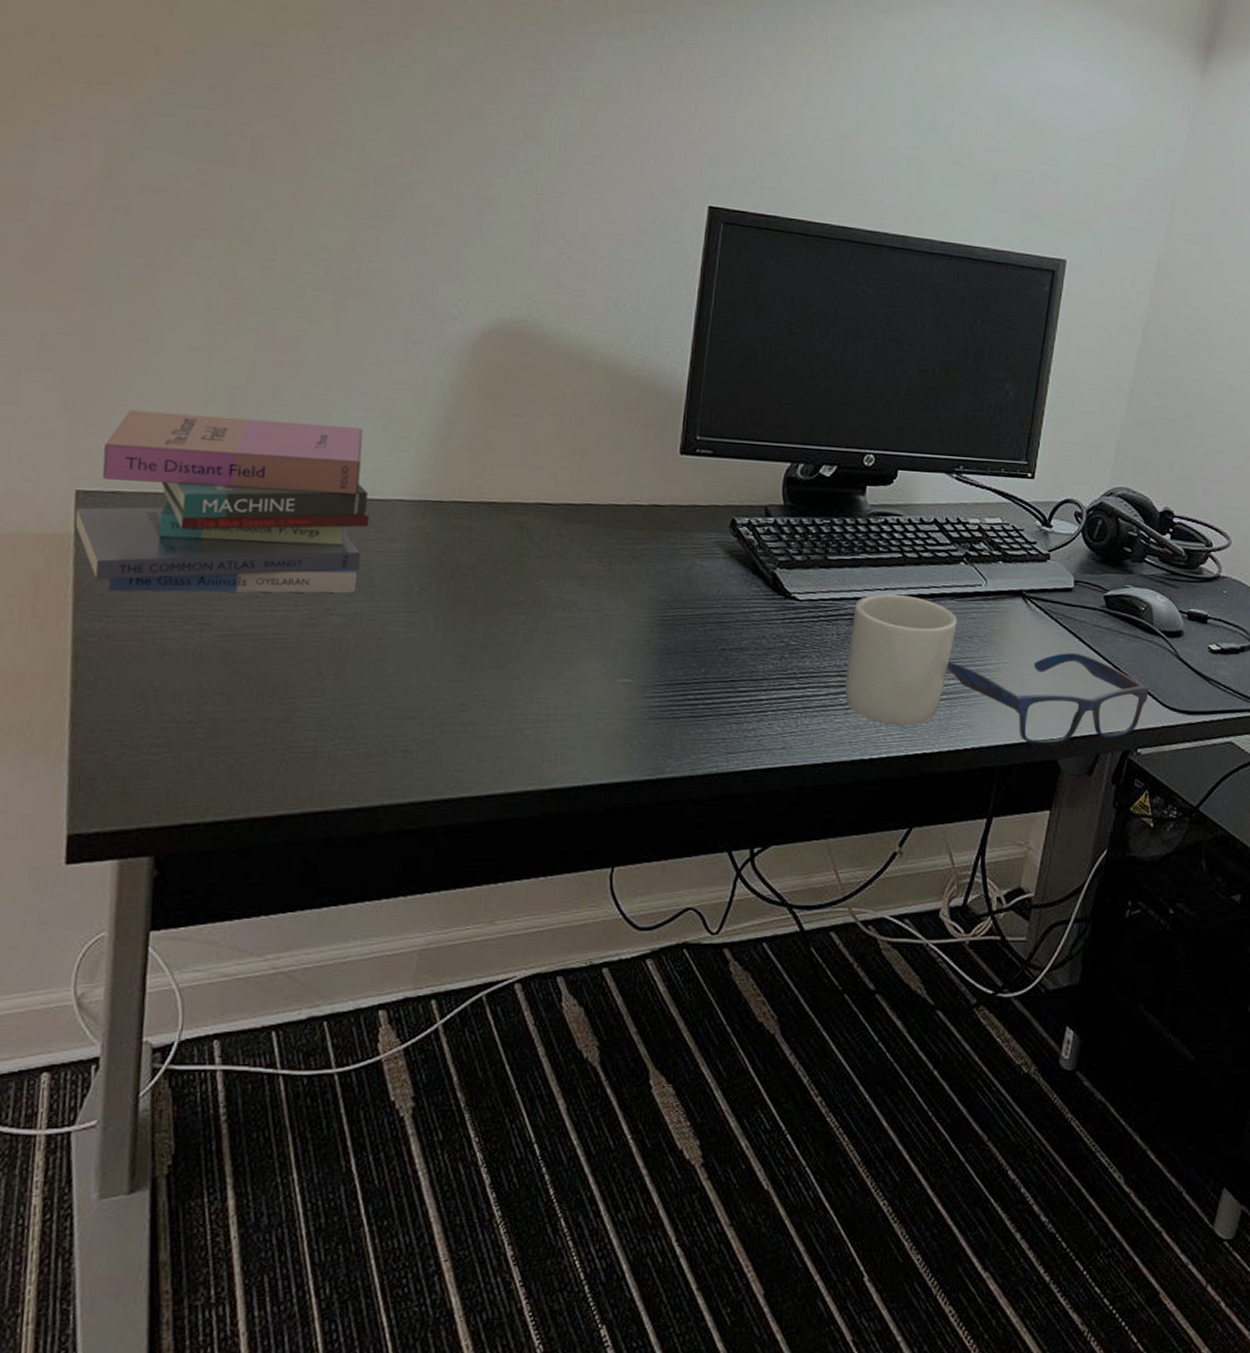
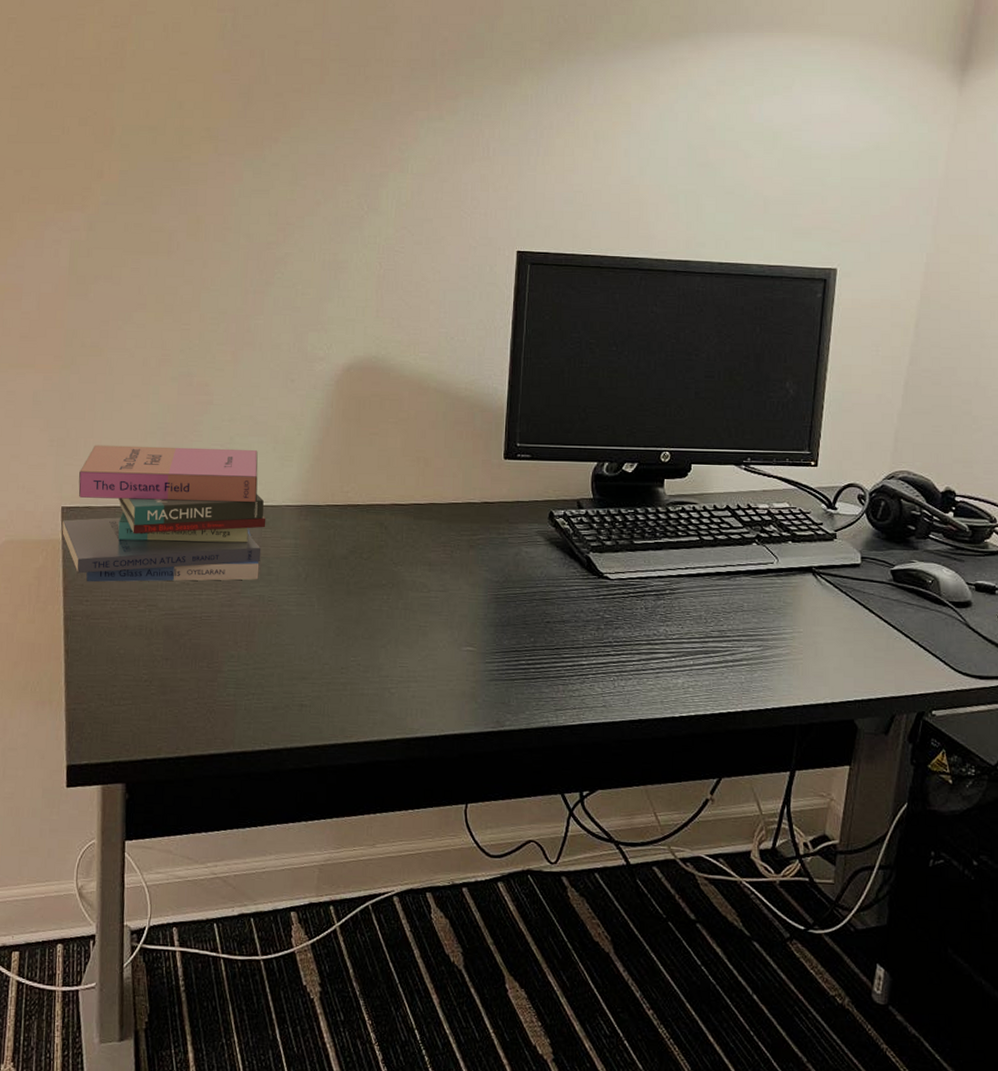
mug: present [845,593,957,726] -> none [655,572,753,688]
eyeglasses: present [946,653,1149,745] -> none [745,623,940,707]

